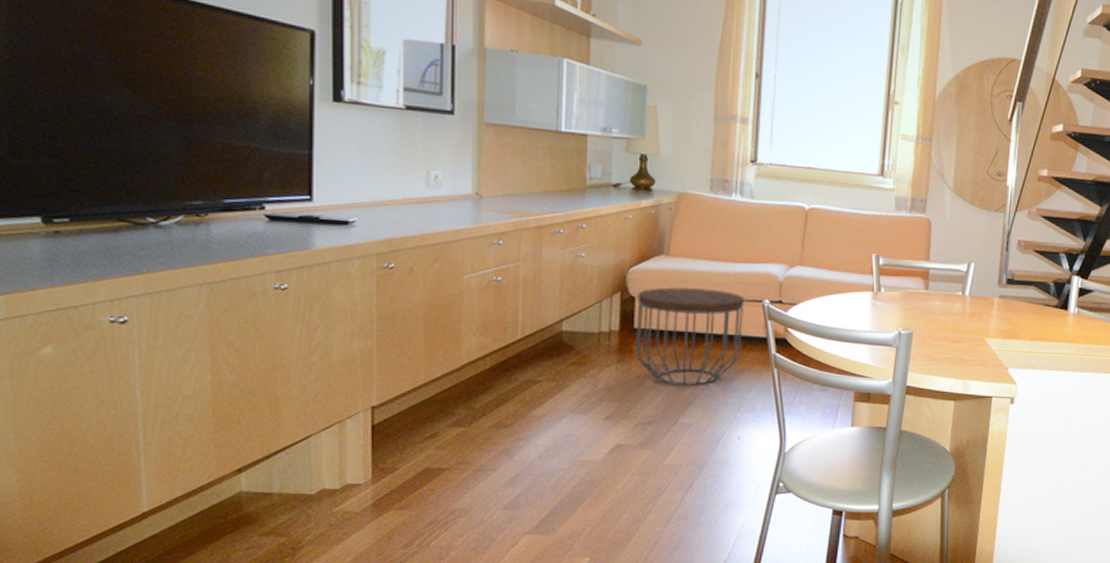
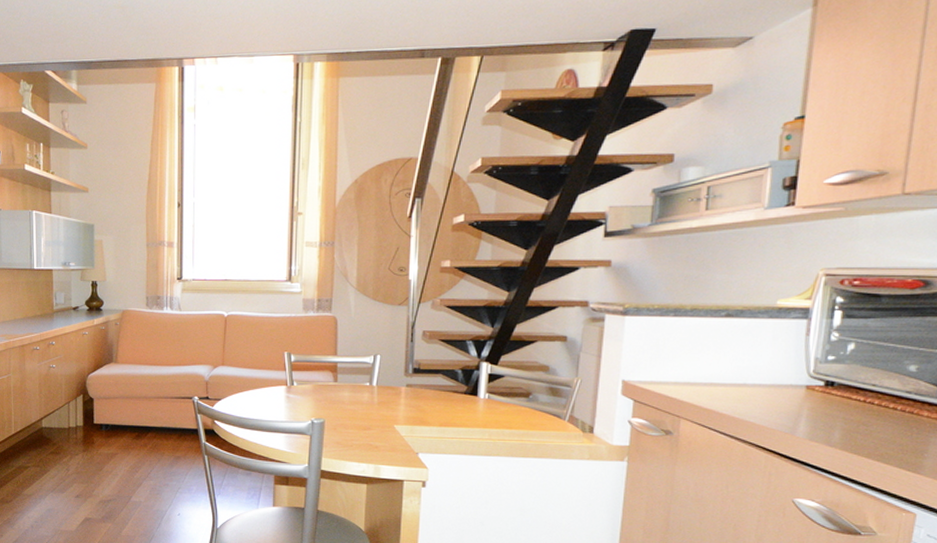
side table: present [634,287,744,386] -> none [95,389,178,470]

